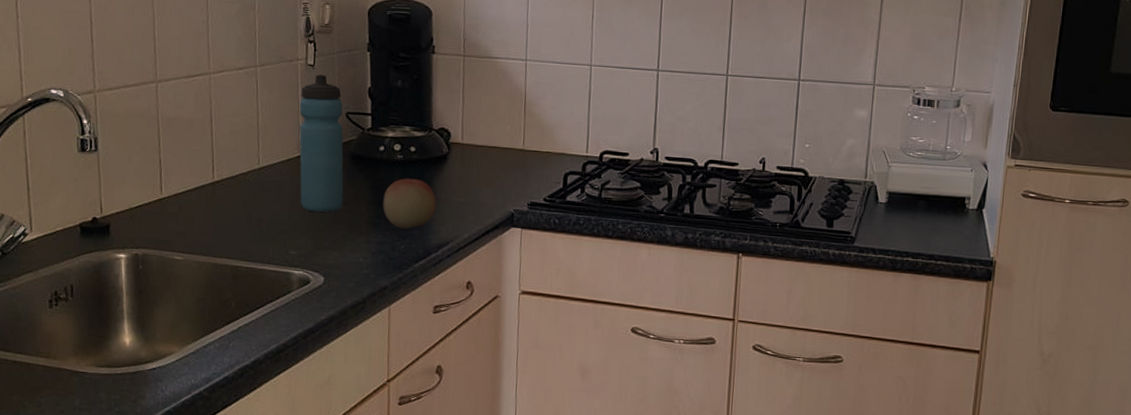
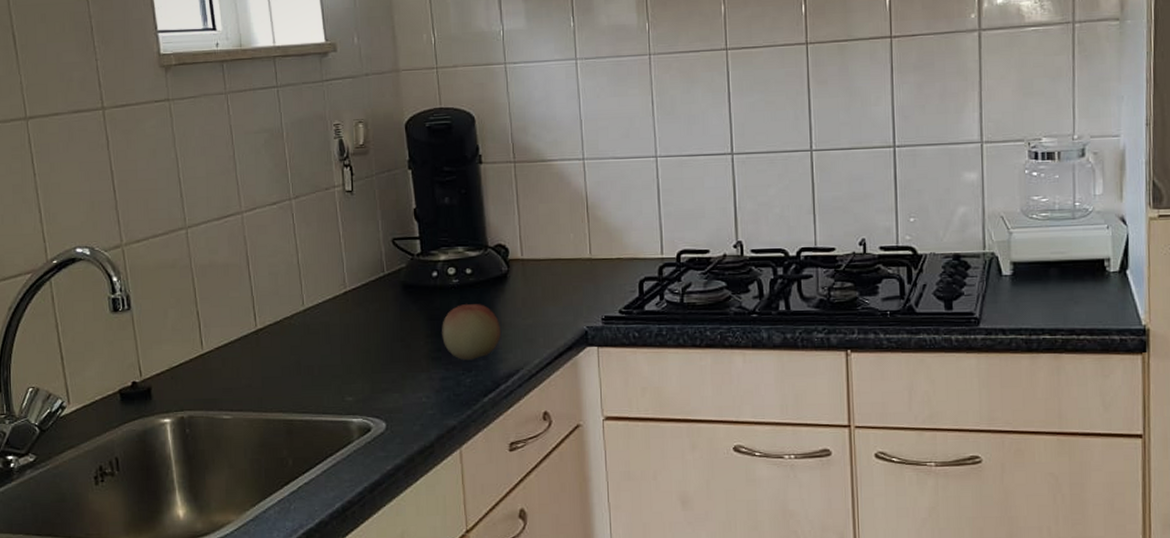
water bottle: present [299,74,344,213] -> none [340,200,398,352]

